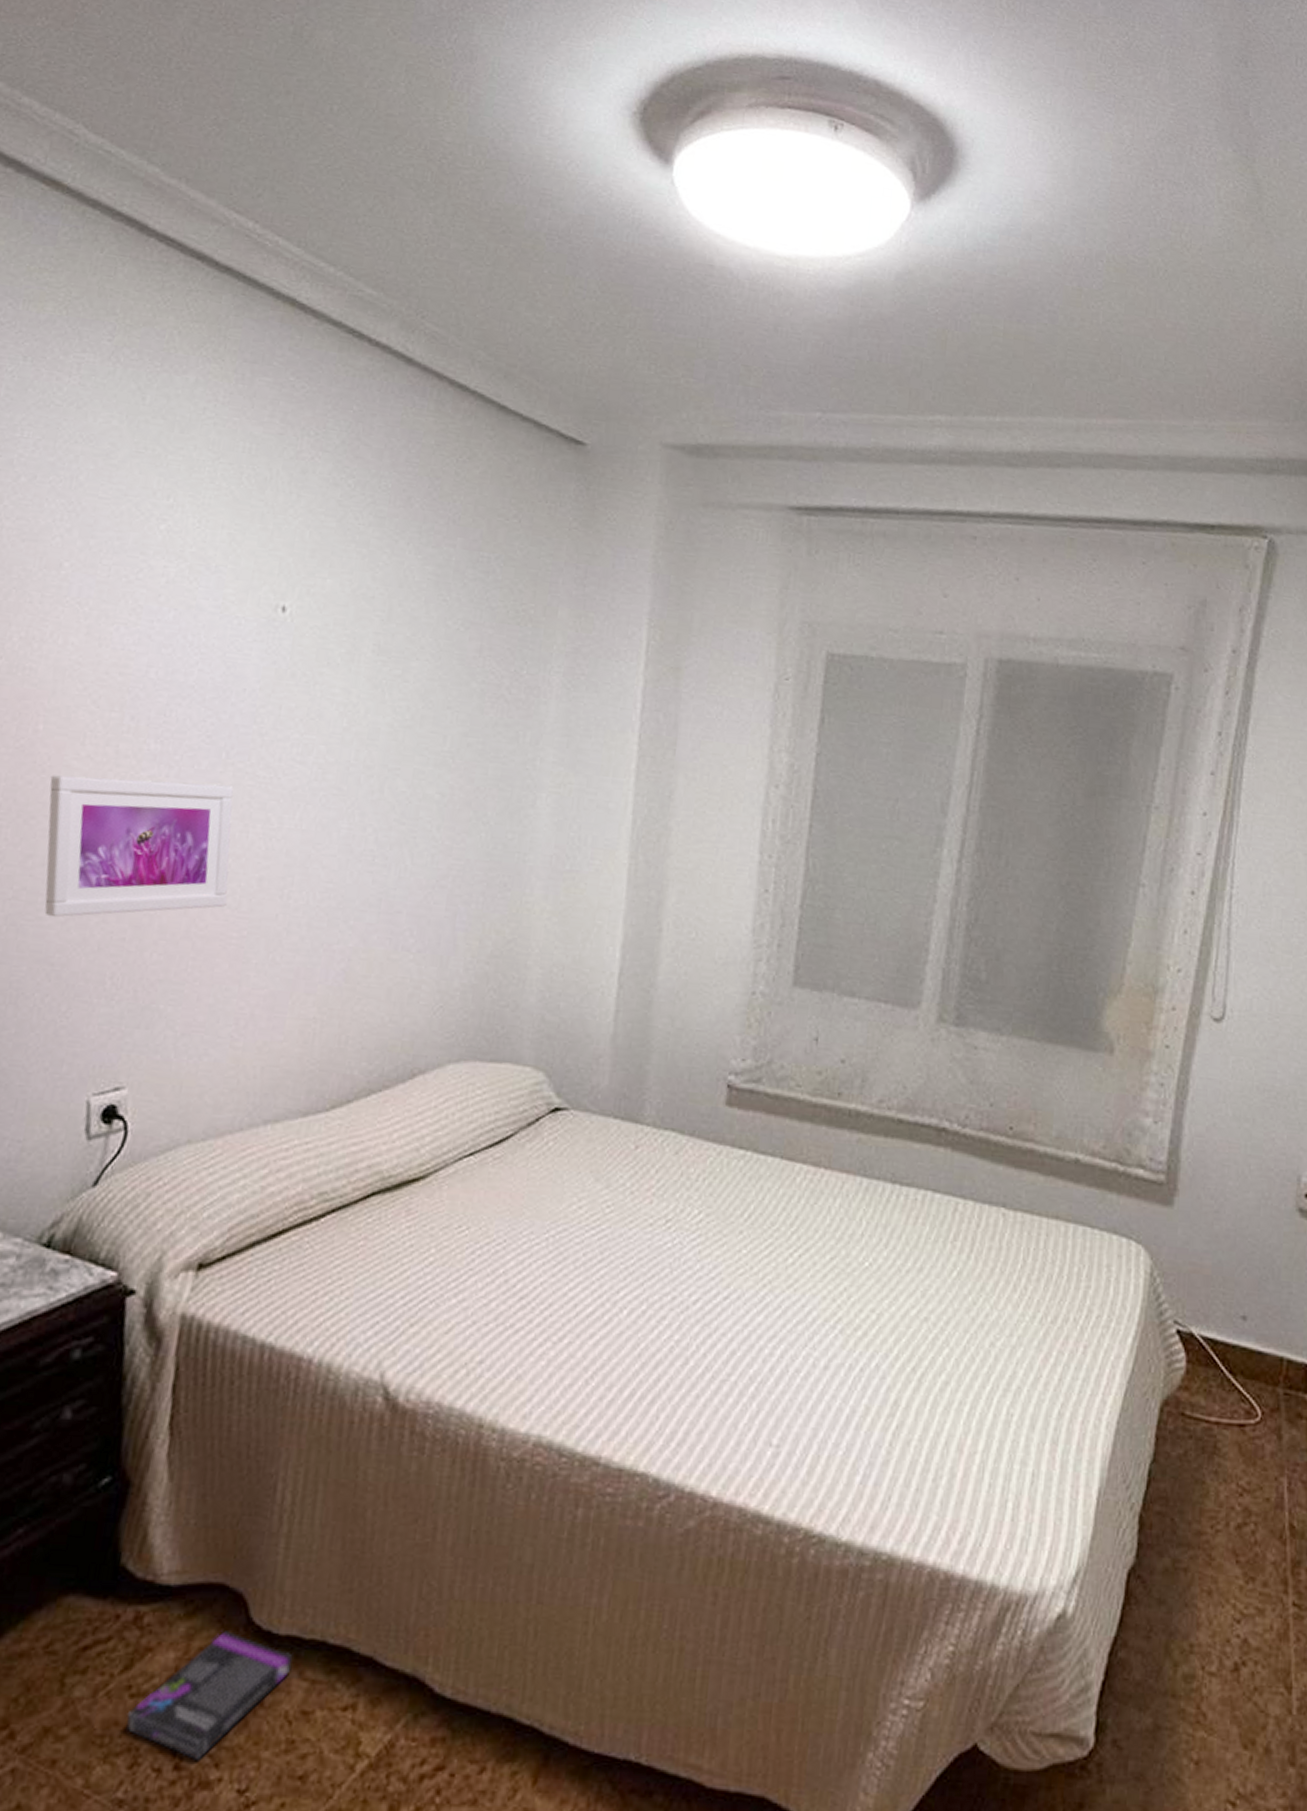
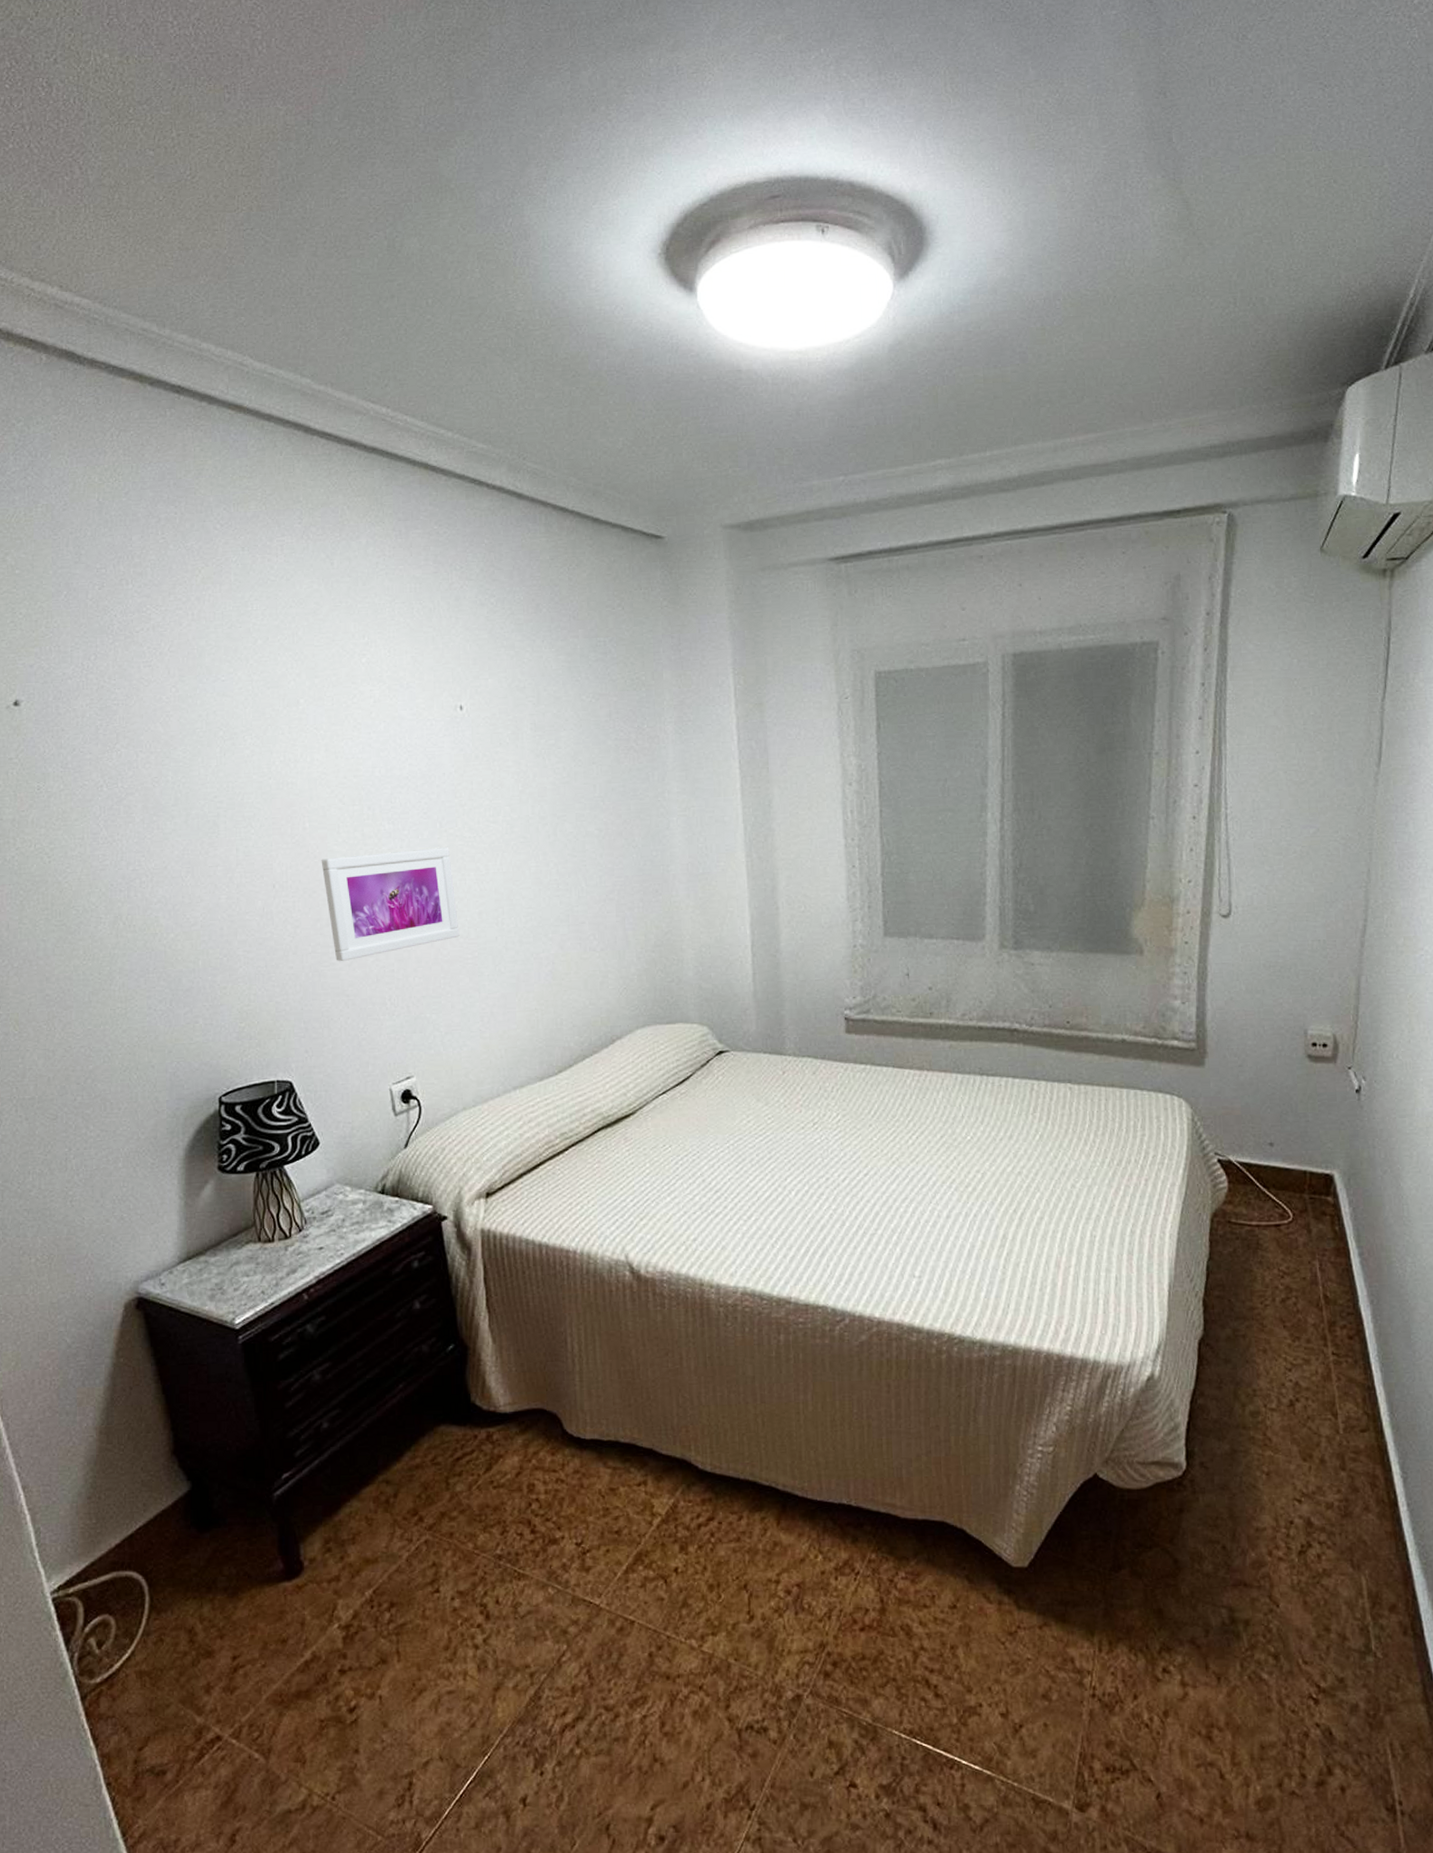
box: present [126,1631,293,1761] -> none [493,1440,598,1527]

